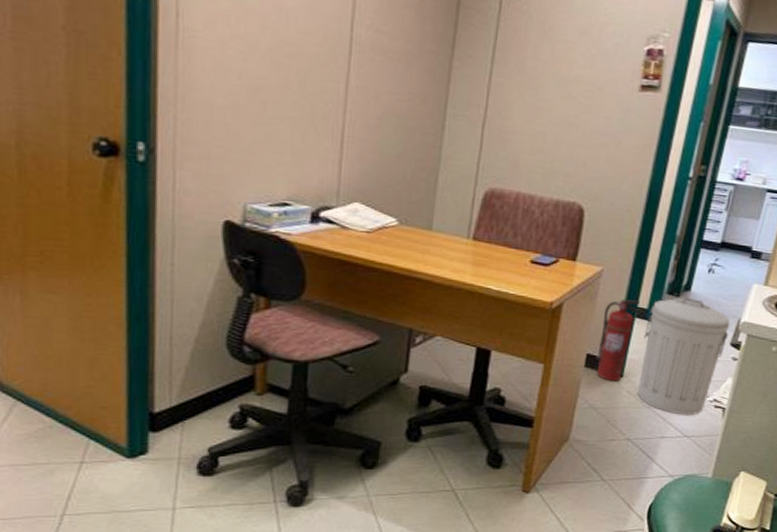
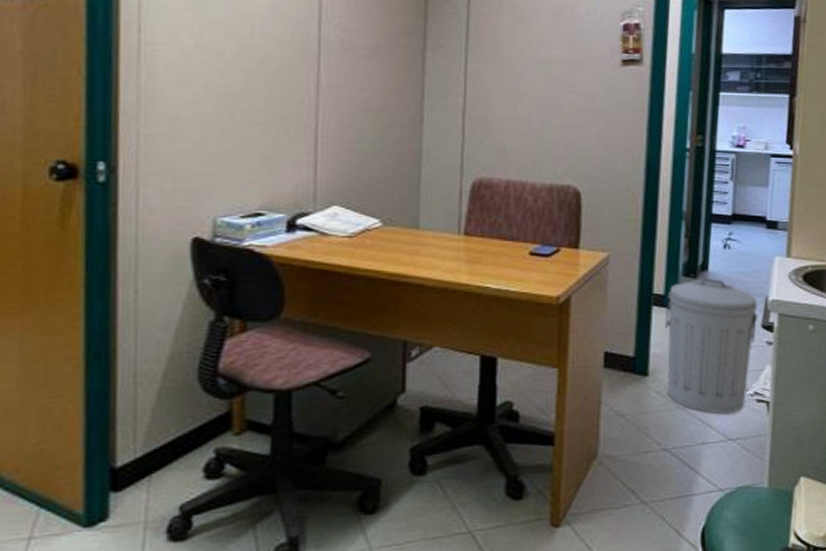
fire extinguisher: present [596,299,641,382] -> none [616,286,656,382]

